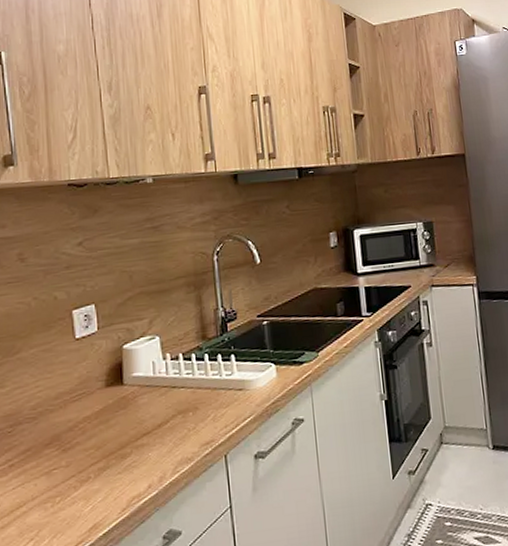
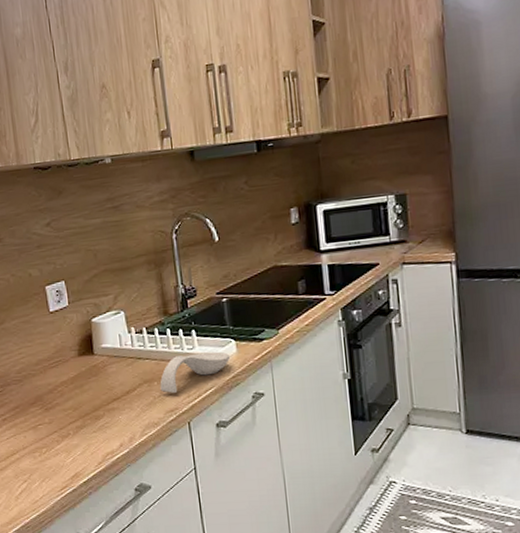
spoon rest: none [195,376,270,424] -> present [160,351,231,393]

